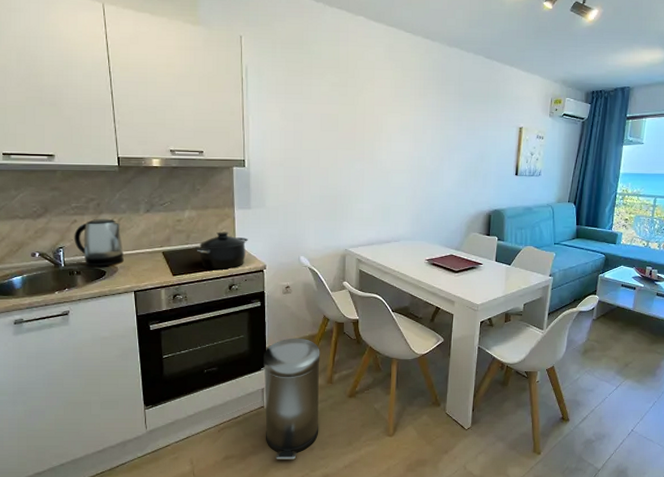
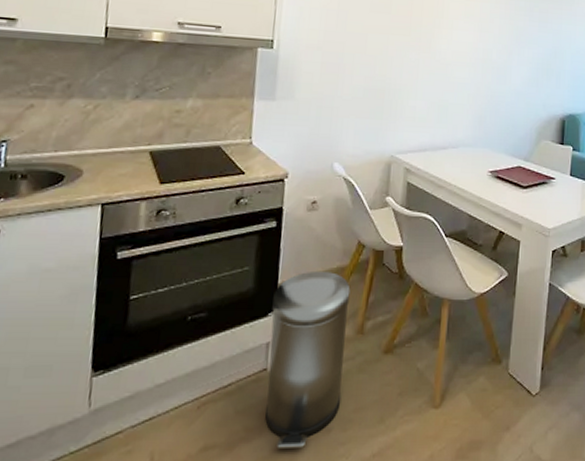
kettle: present [74,218,125,268] -> none [25,104,96,171]
saucepan: present [195,231,248,270] -> none [195,127,268,177]

